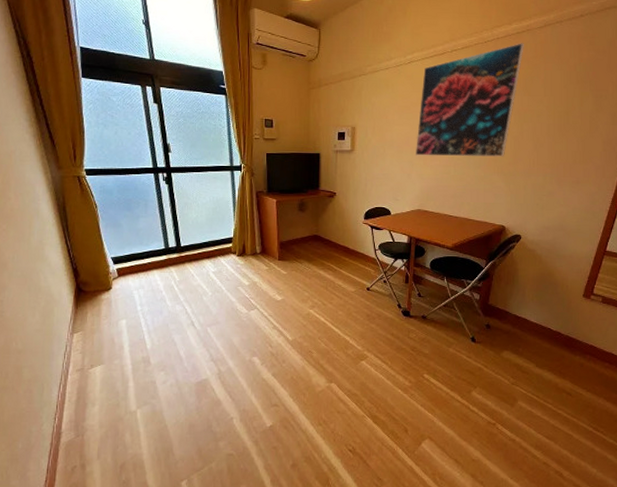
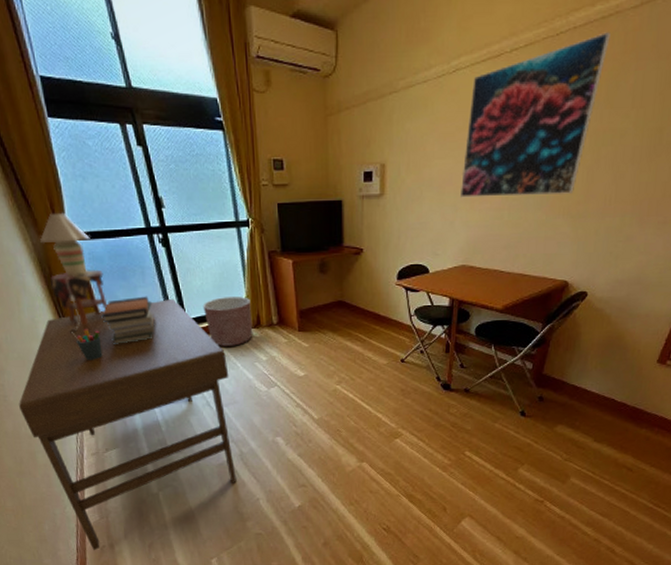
desk: none [14,228,214,472] -> present [19,299,237,551]
table lamp: none [59,152,111,255] -> present [40,212,108,333]
pen holder: none [75,252,101,280] -> present [71,329,103,360]
book stack: none [104,225,153,266] -> present [101,296,156,344]
planter: none [196,228,239,271] -> present [202,297,253,346]

